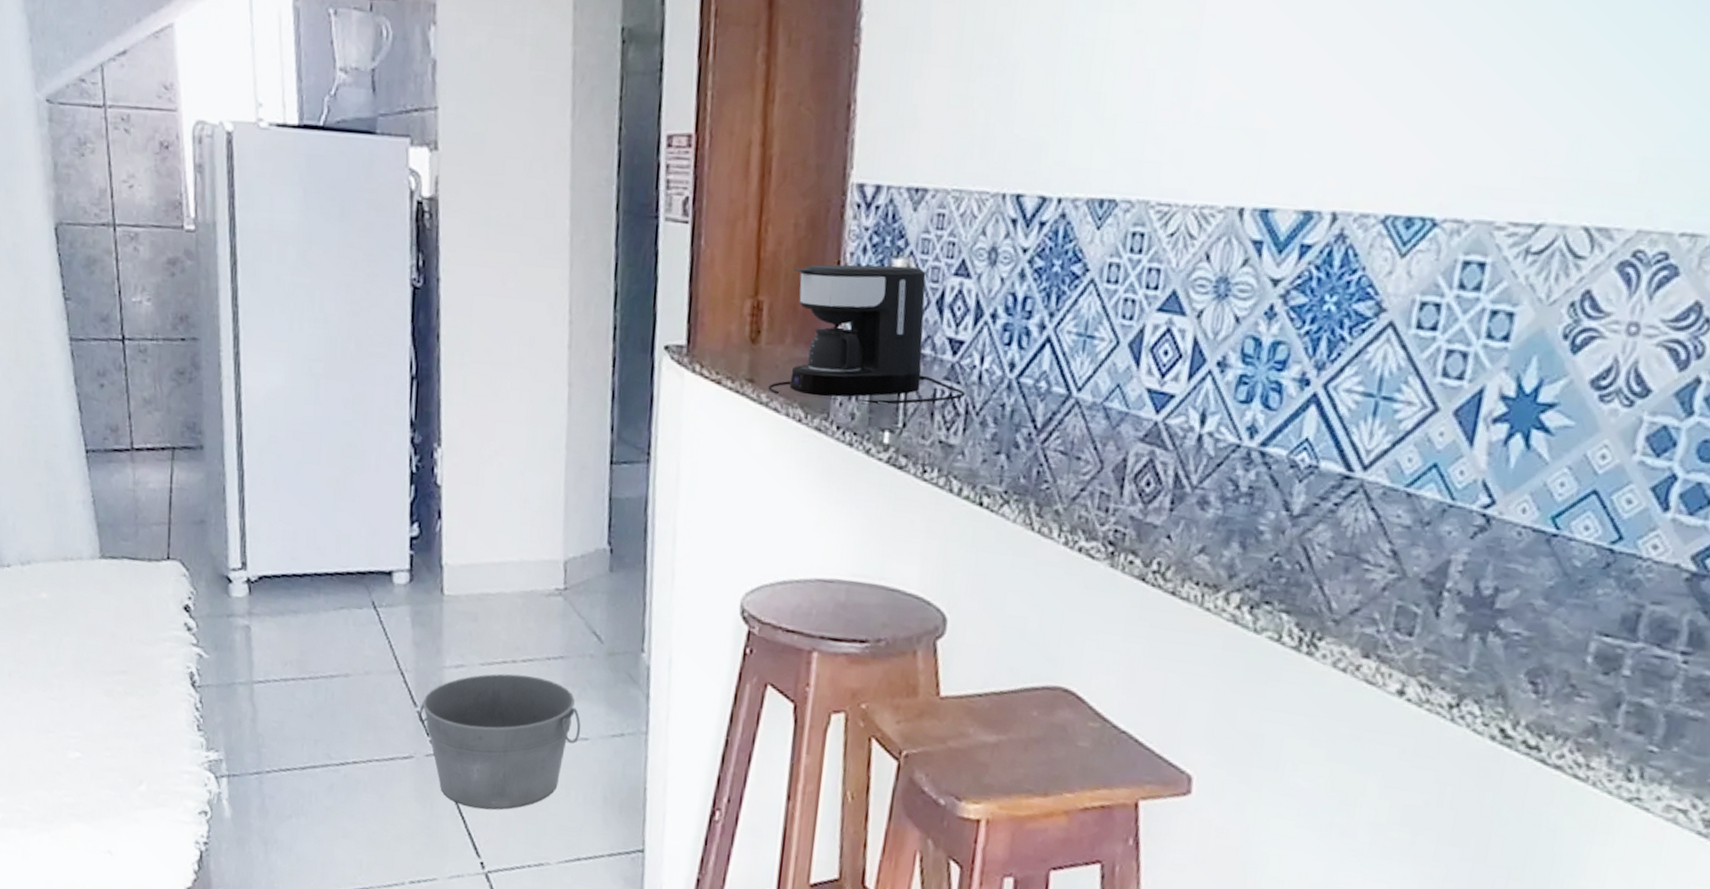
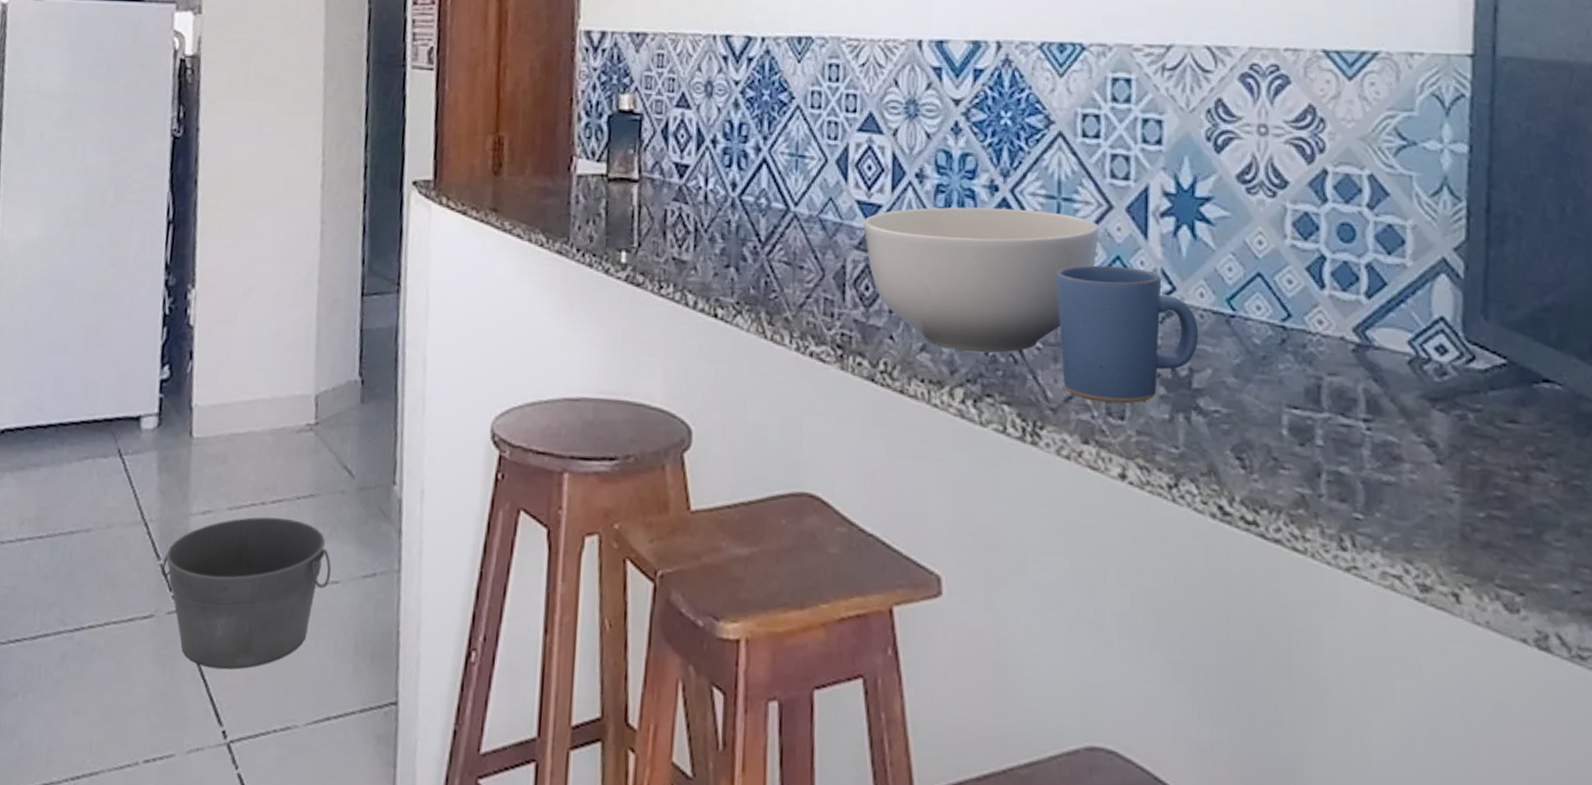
coffee maker: present [768,264,966,405] -> none [511,100,694,228]
bowl: none [1151,400,1420,560] -> present [863,207,1100,353]
mug: none [1351,471,1514,620] -> present [1056,265,1199,404]

